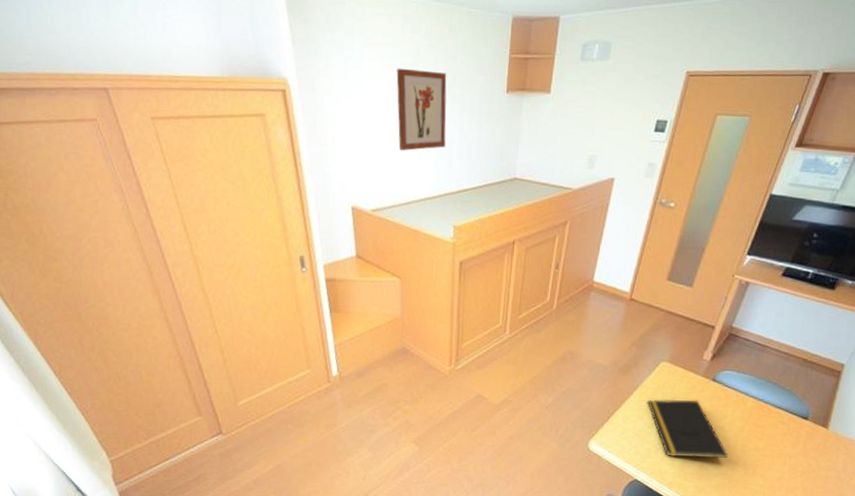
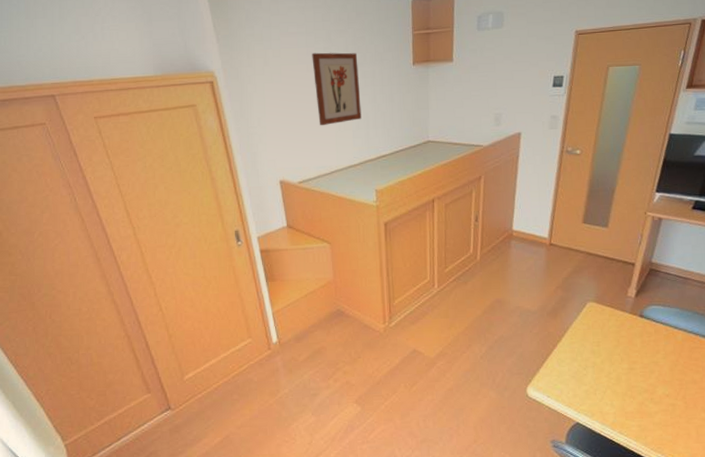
notepad: present [648,399,728,458] -> none [579,337,666,397]

